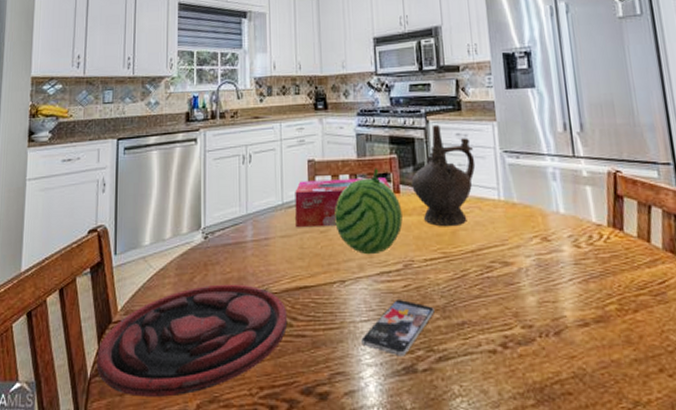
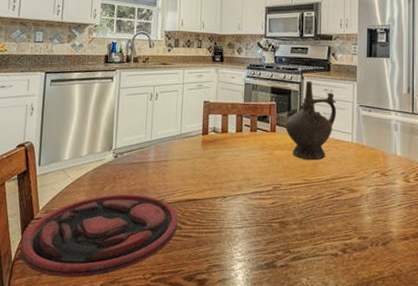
tissue box: present [295,178,392,228] -> none [190,117,269,155]
fruit: present [334,168,403,255] -> none [222,111,276,178]
smartphone: present [361,298,434,357] -> none [235,212,294,255]

